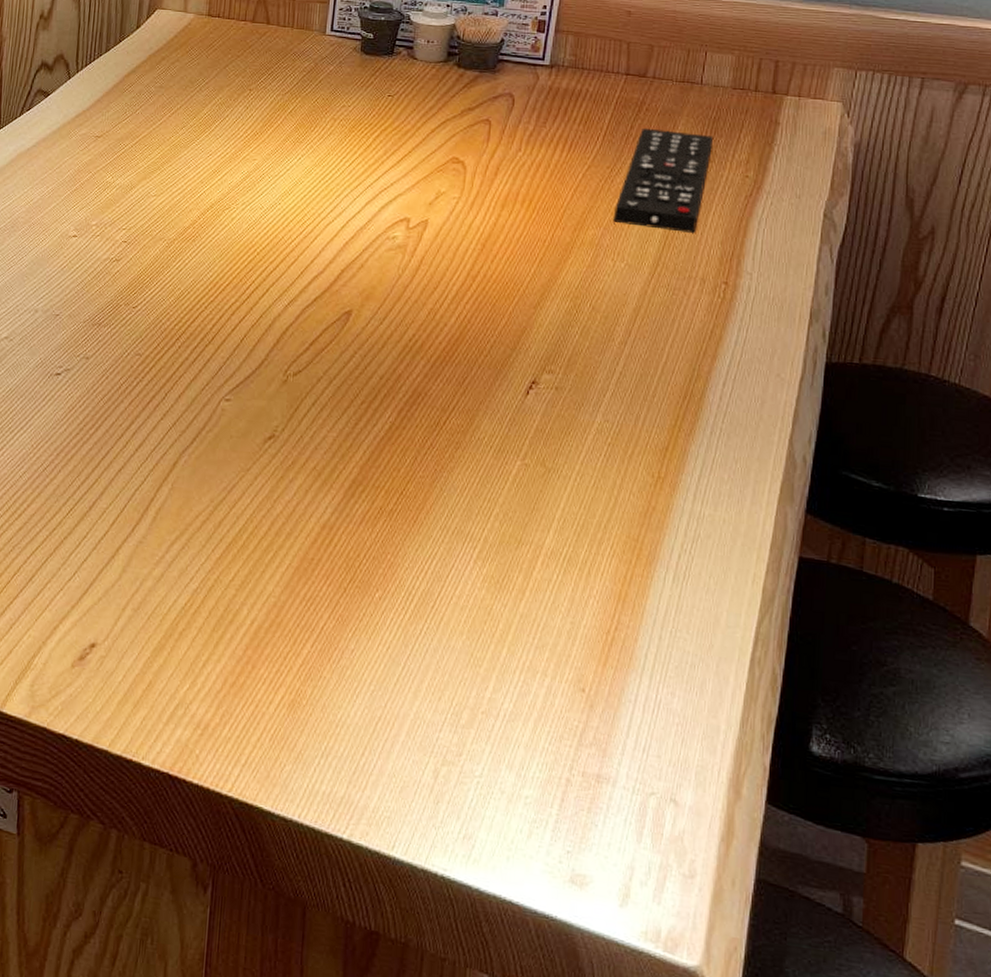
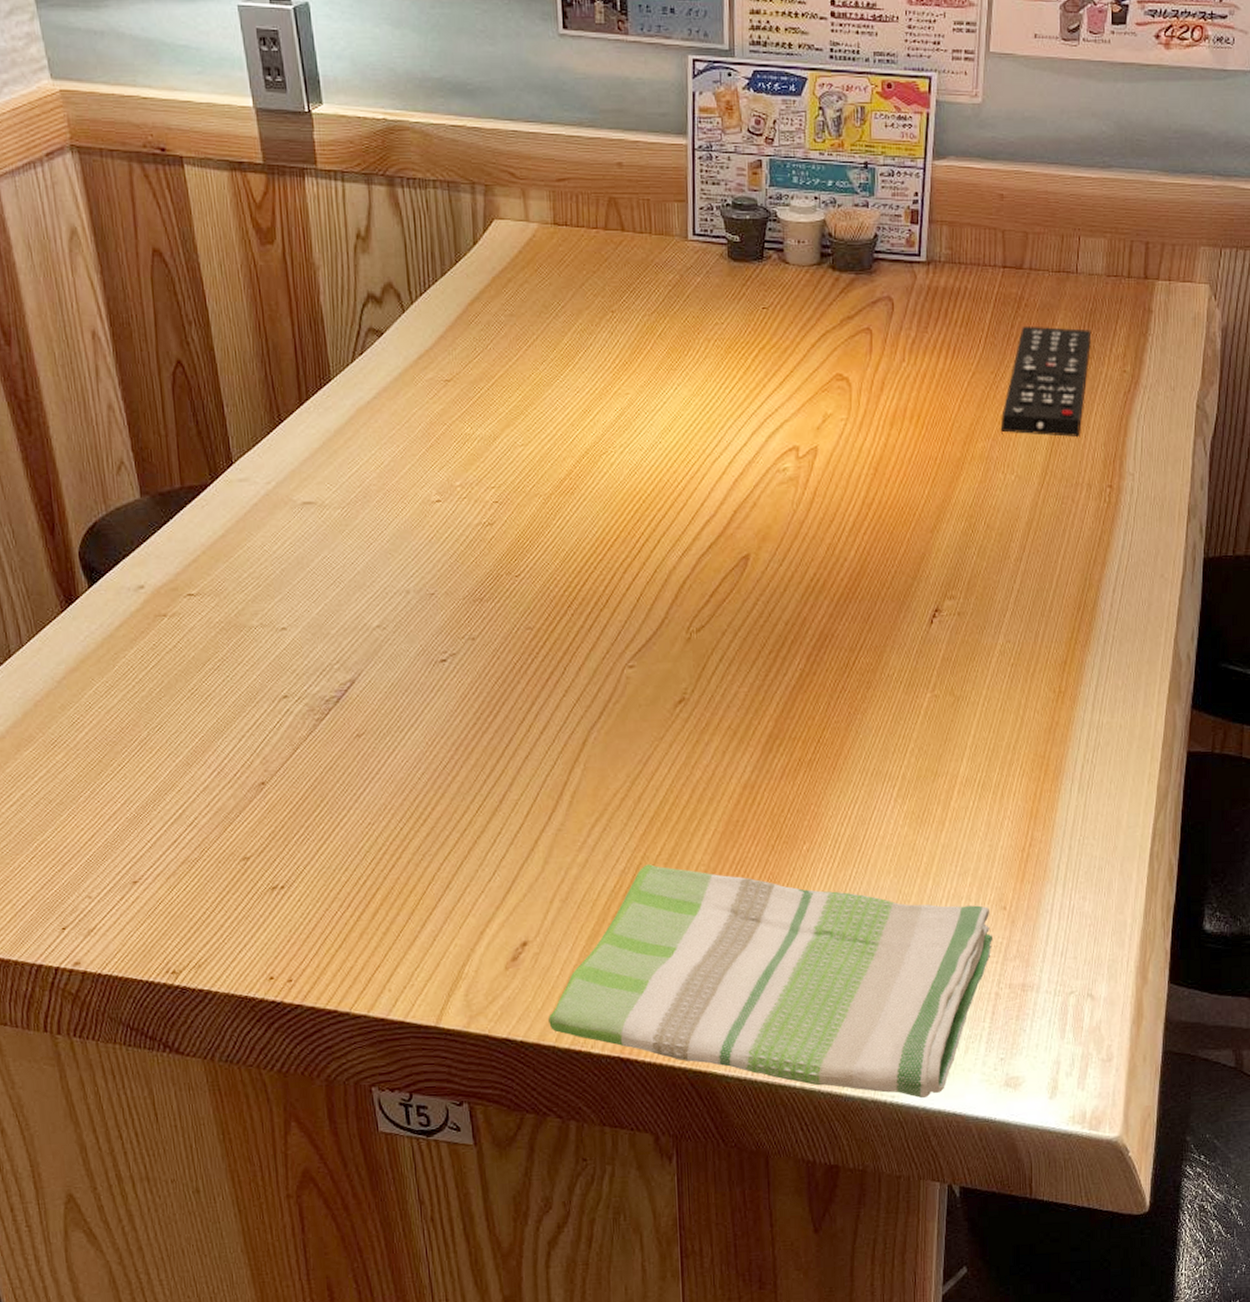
dish towel: none [105,587,569,879] -> present [548,864,994,1099]

